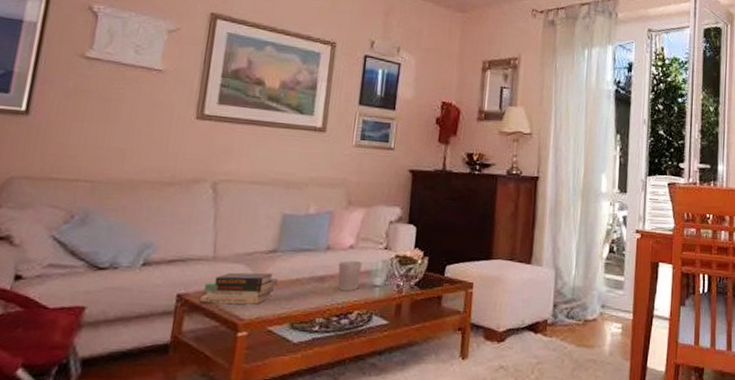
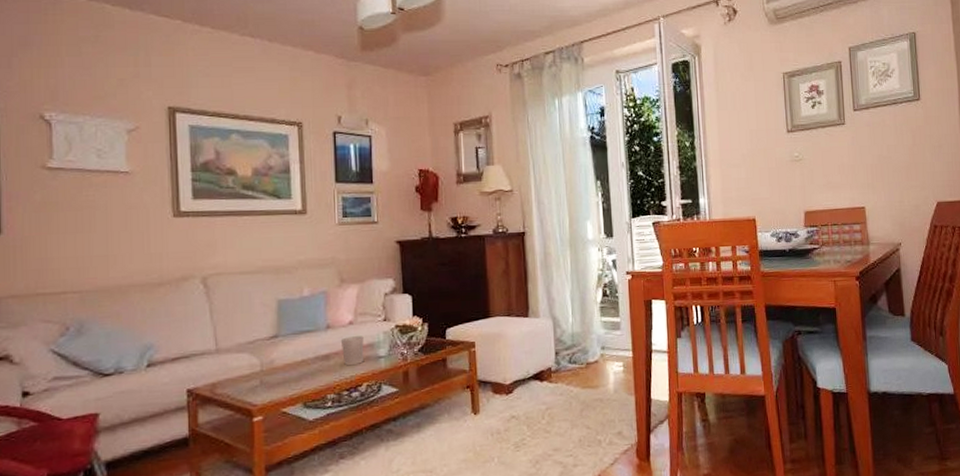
books: present [199,272,278,305] -> none [209,357,284,396]

